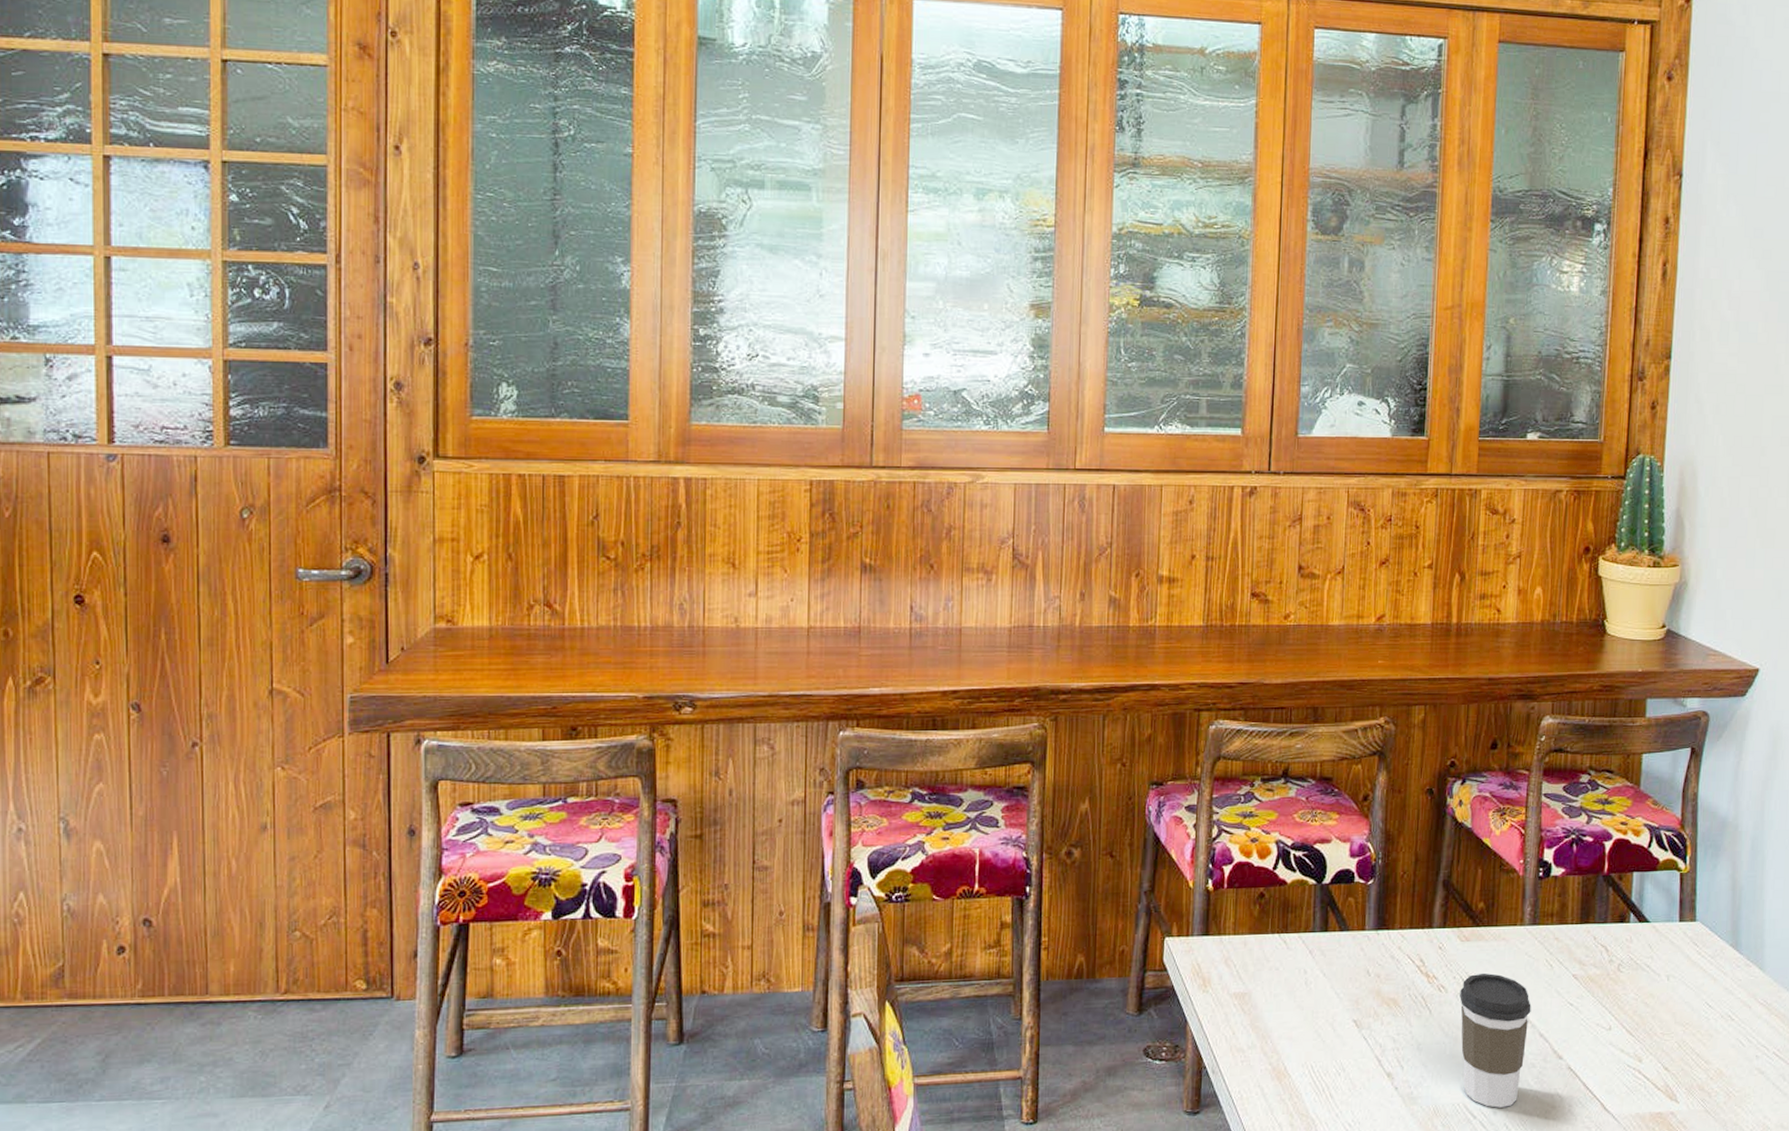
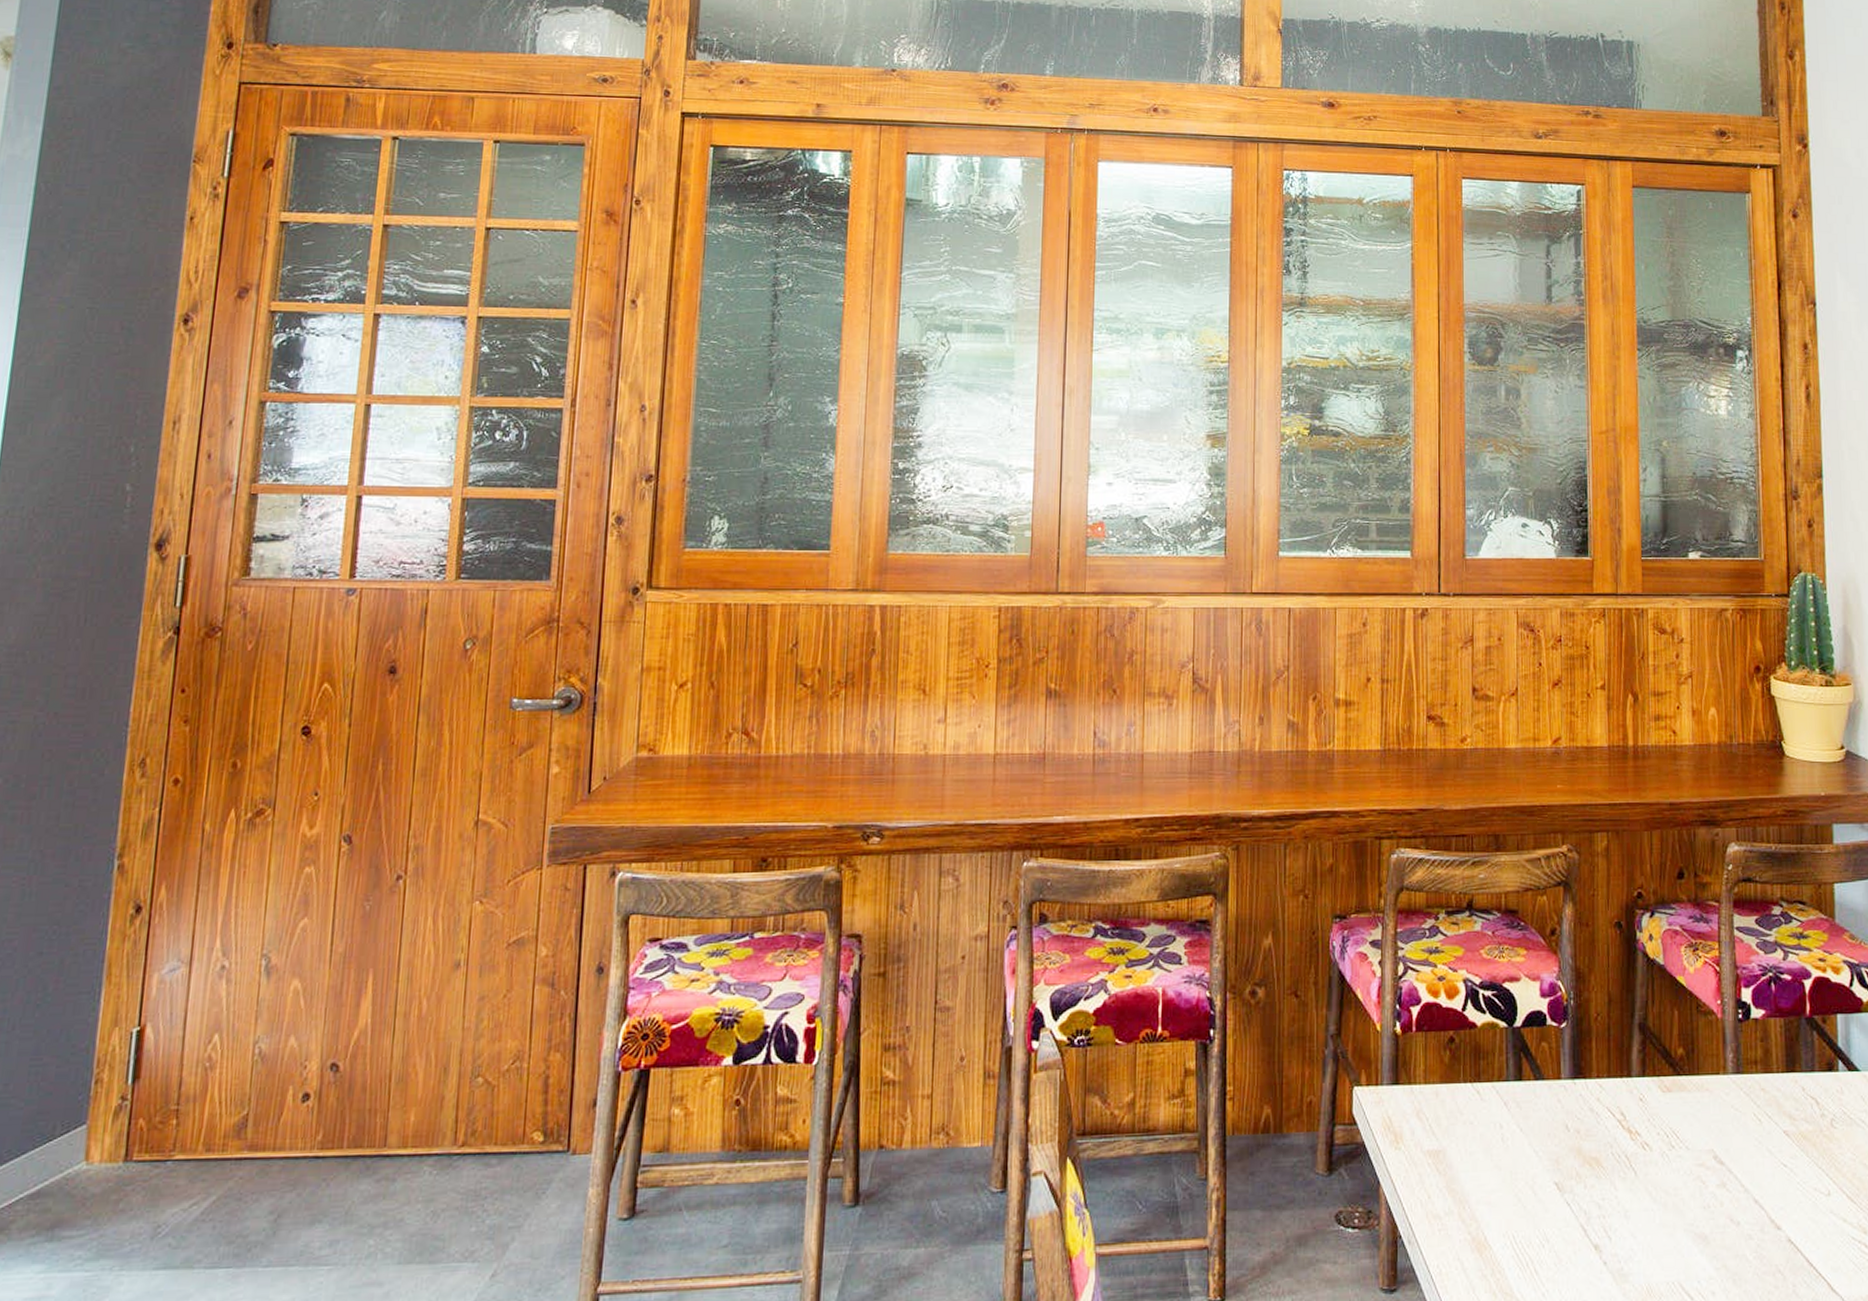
coffee cup: present [1460,973,1531,1108] -> none [1665,1128,1743,1287]

